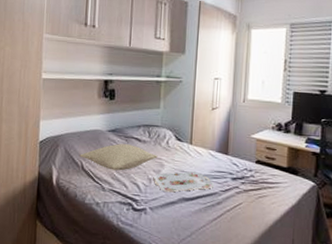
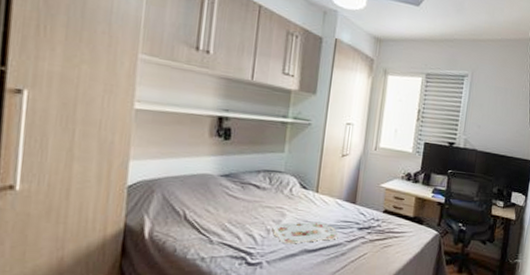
pillow: present [80,144,158,171] -> none [182,190,279,221]

